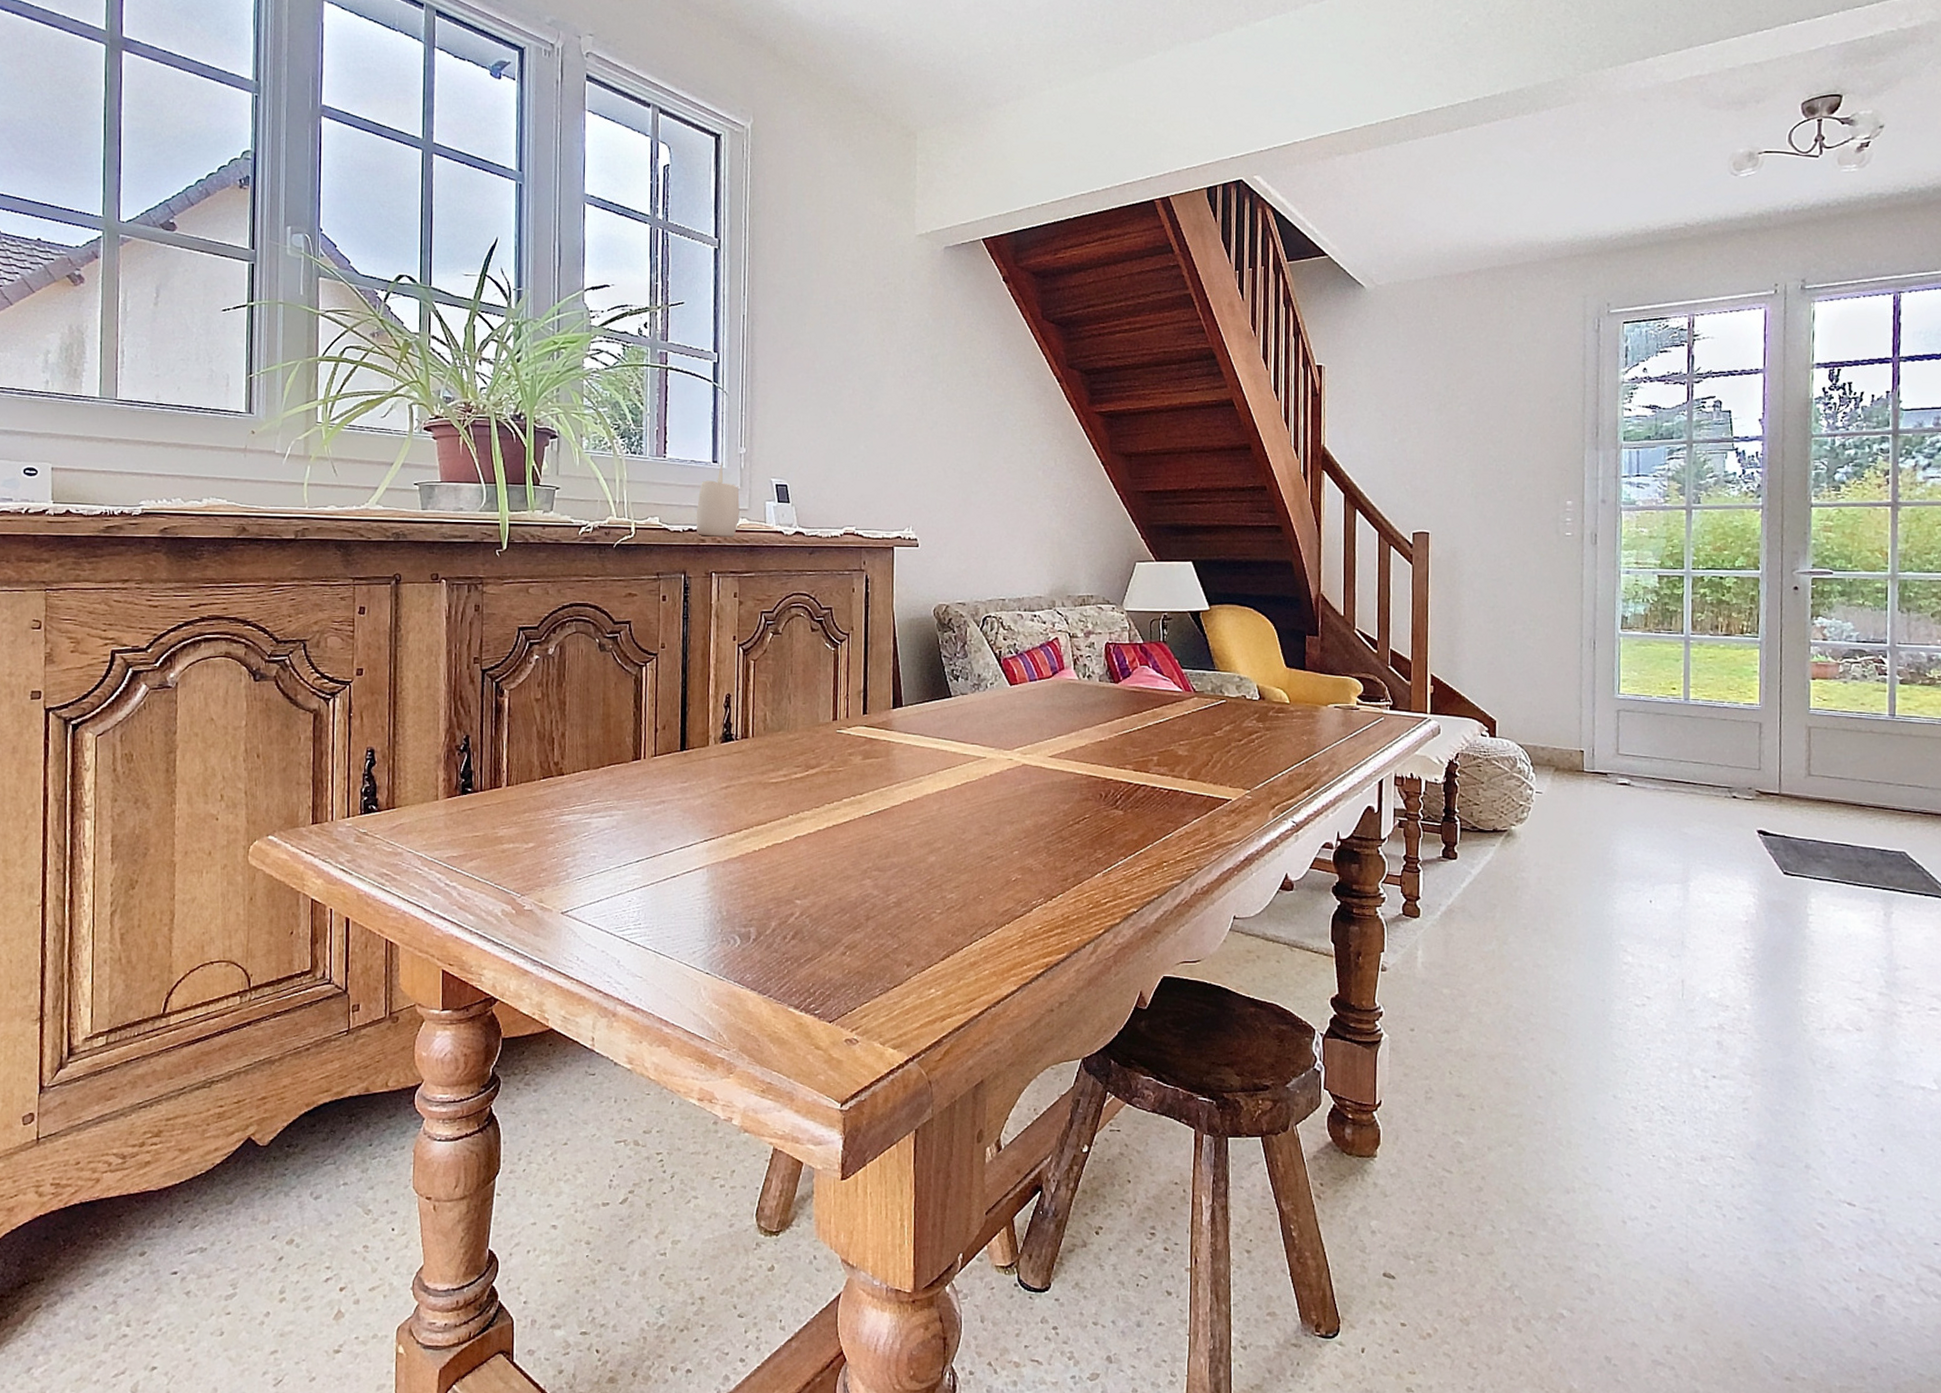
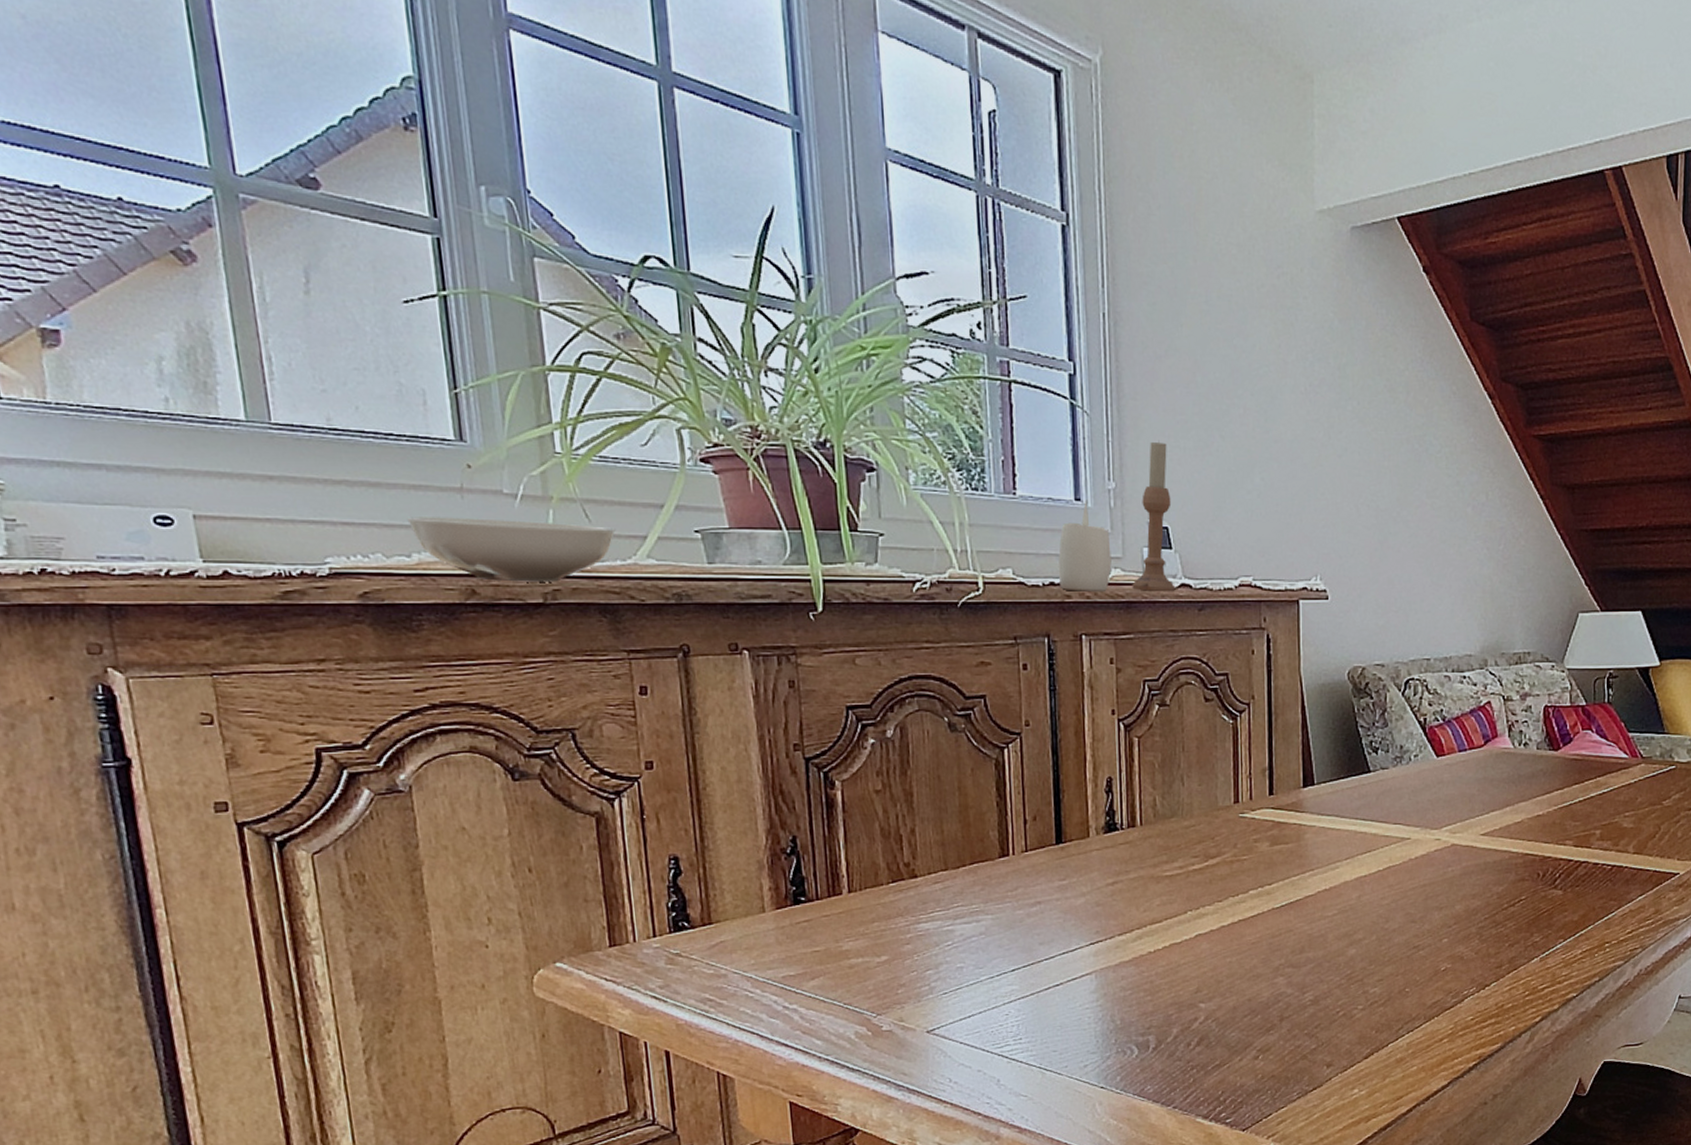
bowl: none [203,470,355,522] -> present [407,517,616,582]
candlestick: none [755,415,791,539] -> present [1132,441,1176,592]

